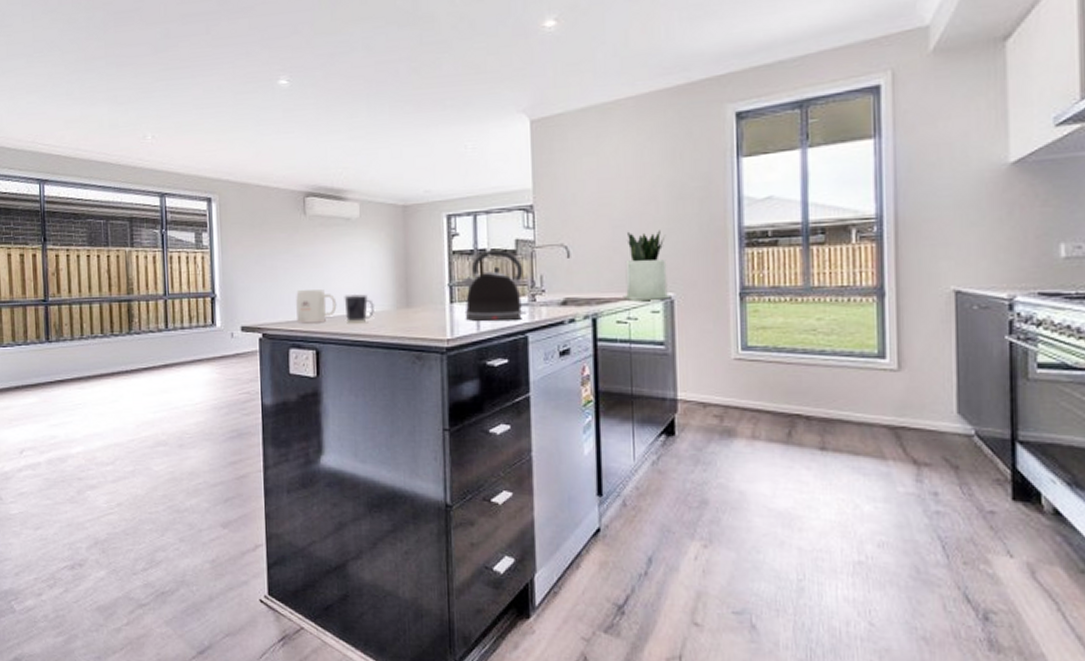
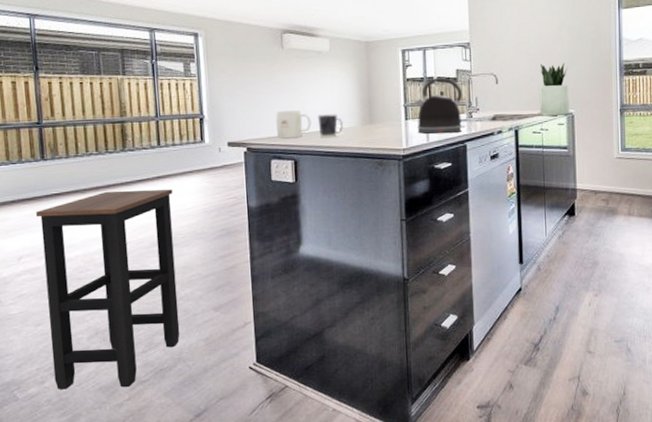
bar stool: none [39,379,184,609] -> present [36,189,180,390]

